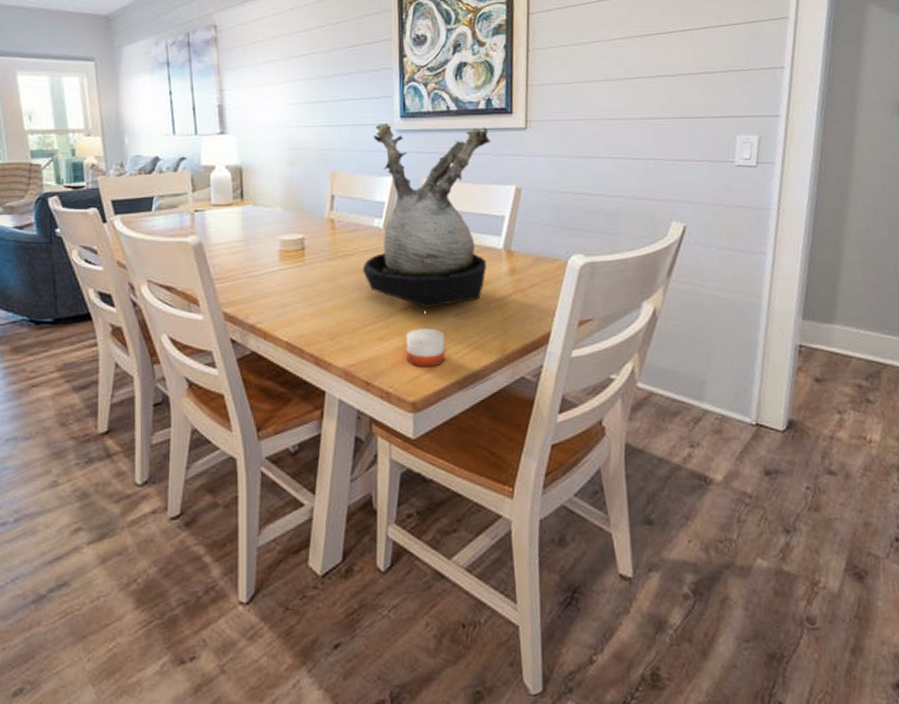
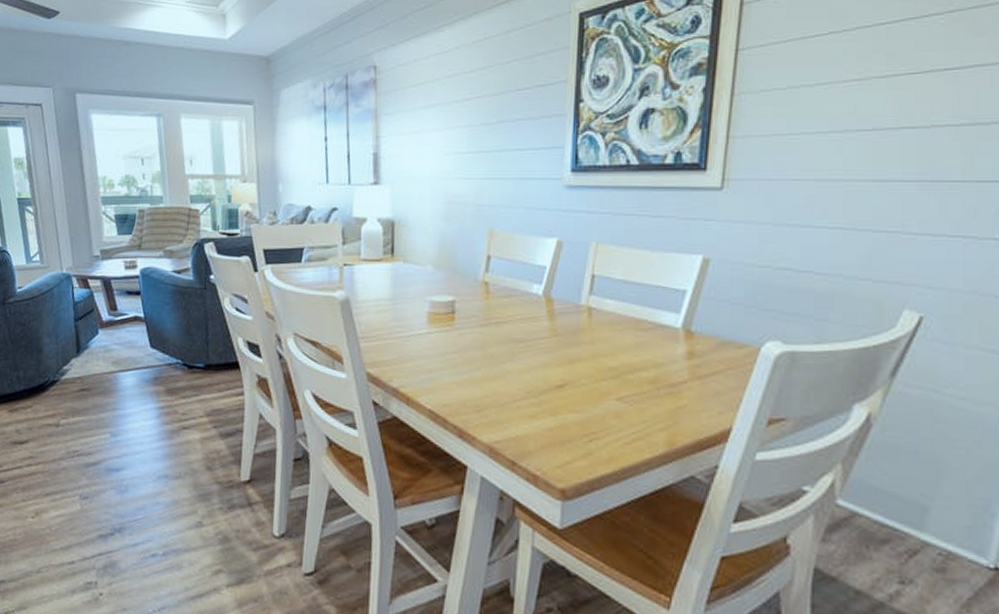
plant: present [362,123,491,308] -> none [516,178,677,388]
candle: present [405,328,446,367] -> none [558,409,605,453]

